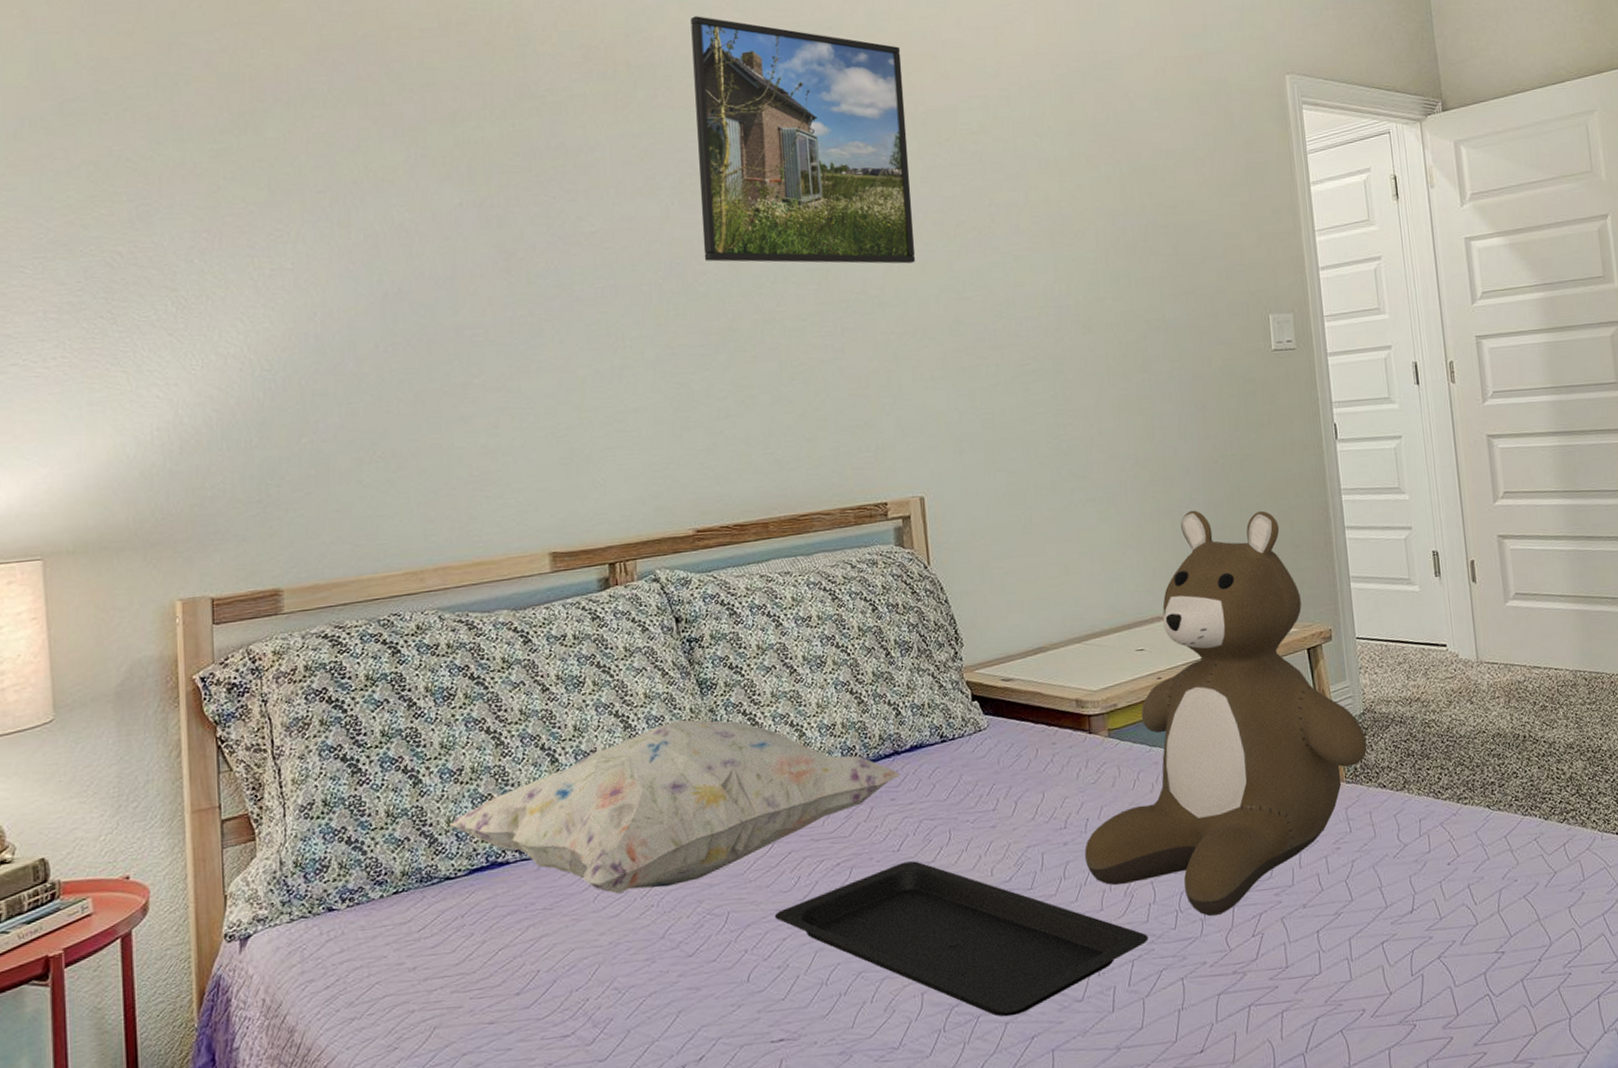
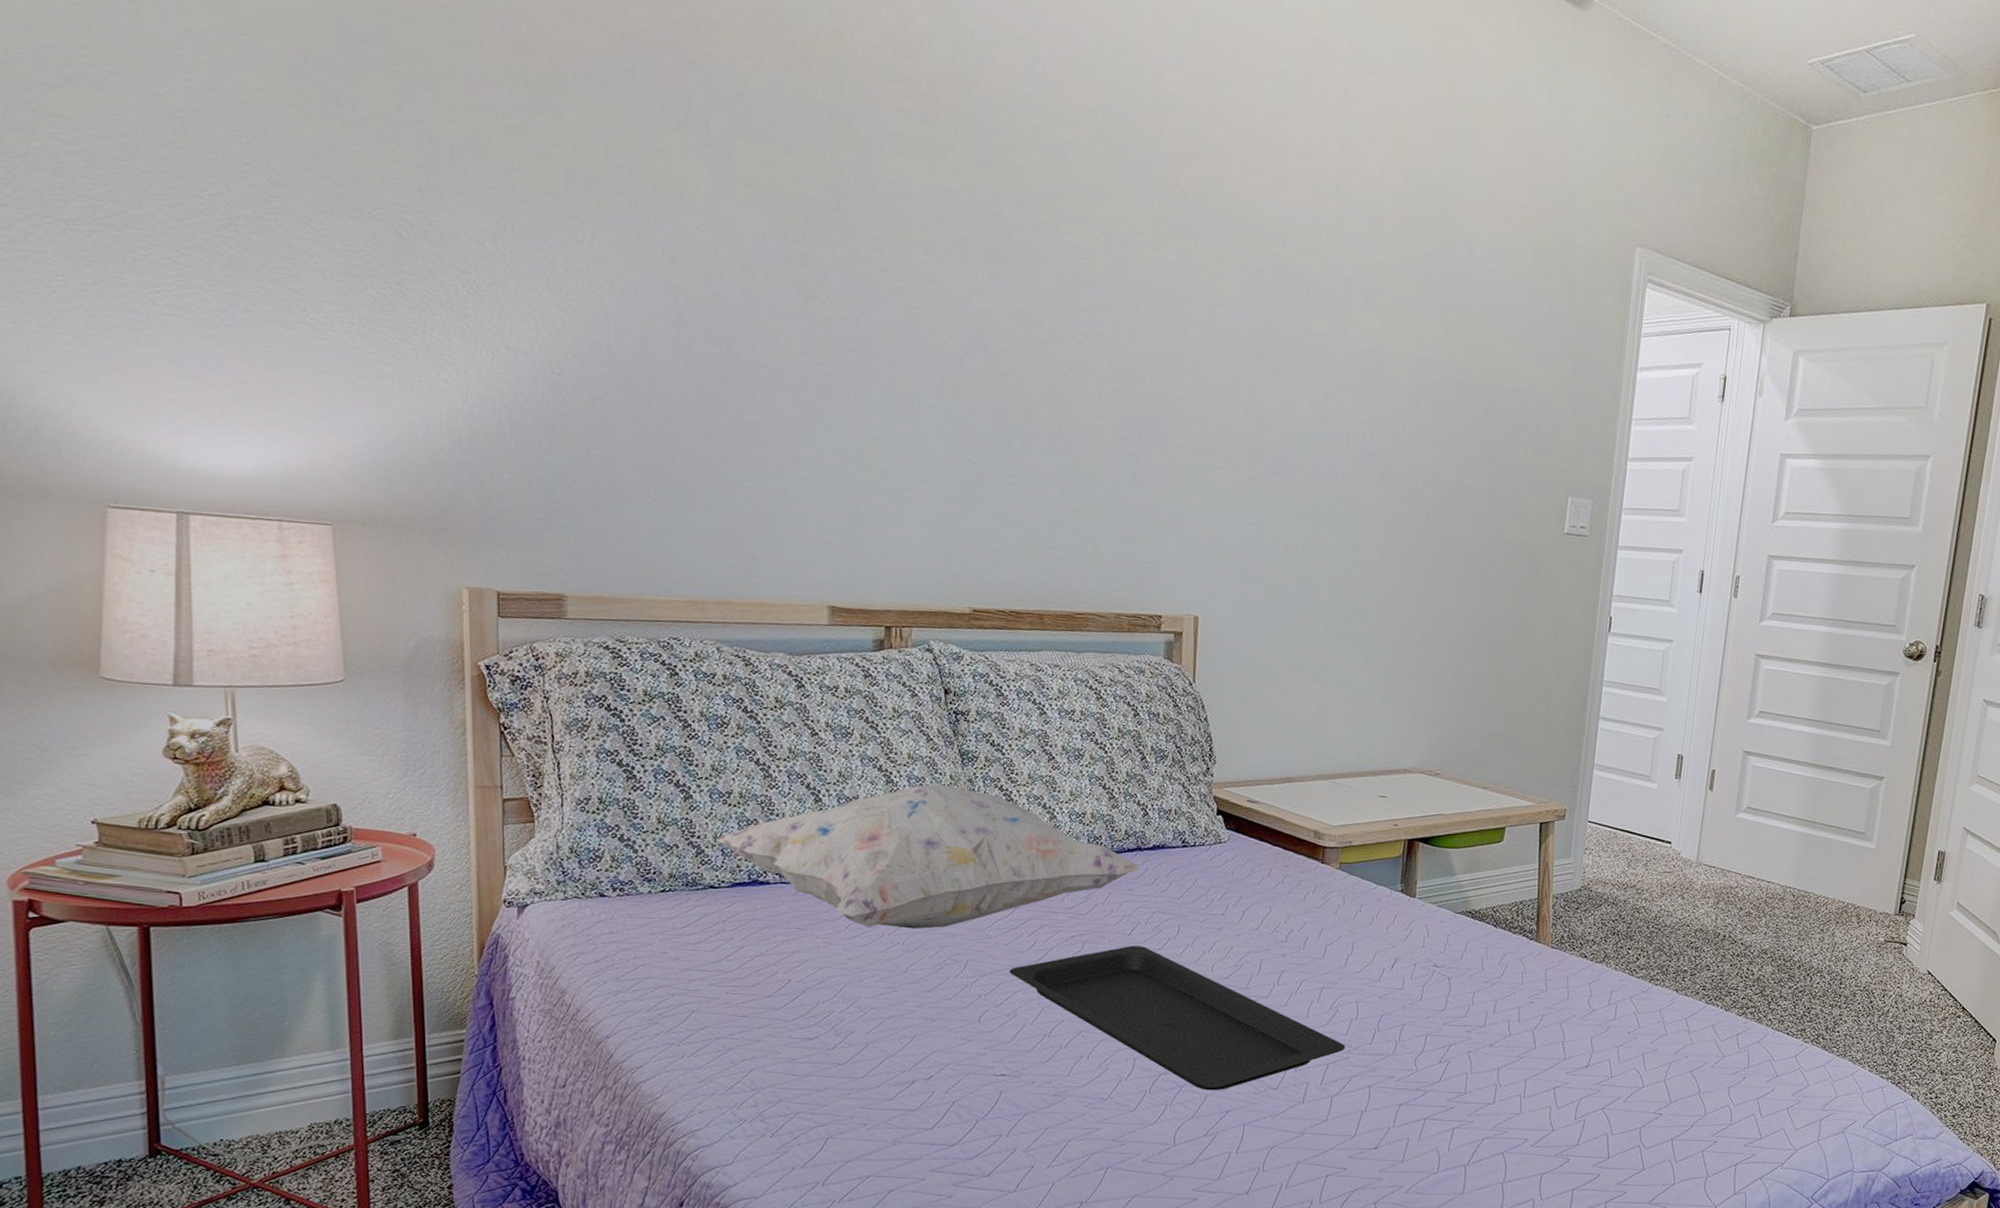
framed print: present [690,16,916,264] -> none [1009,67,1240,380]
teddy bear: present [1085,510,1368,916] -> none [1299,675,1578,1039]

